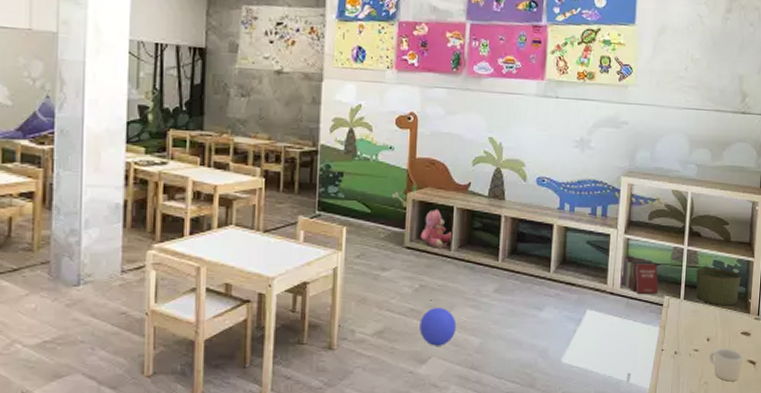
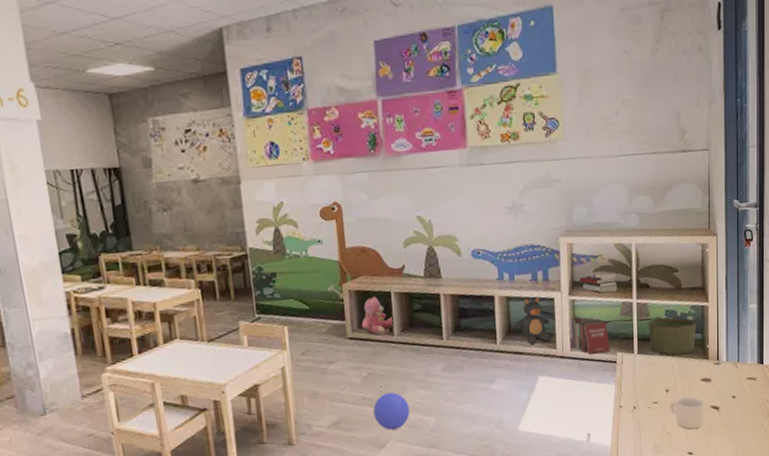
stuffed animal: none [569,231,604,278] -> present [515,297,551,346]
books: none [636,214,672,236] -> present [580,271,618,294]

